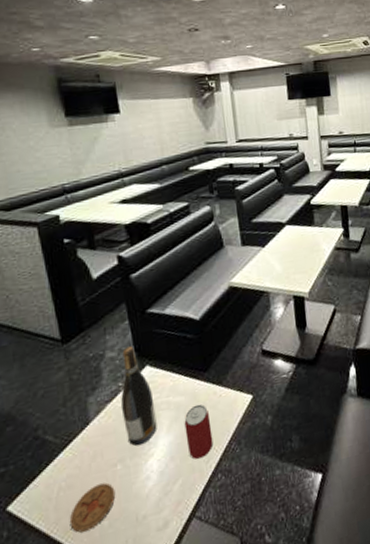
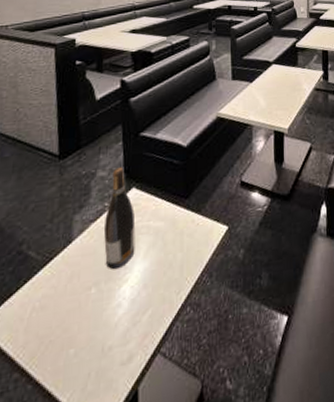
coaster: present [69,483,116,533] -> none [36,306,86,360]
beer can: present [184,404,214,460] -> none [161,231,186,290]

